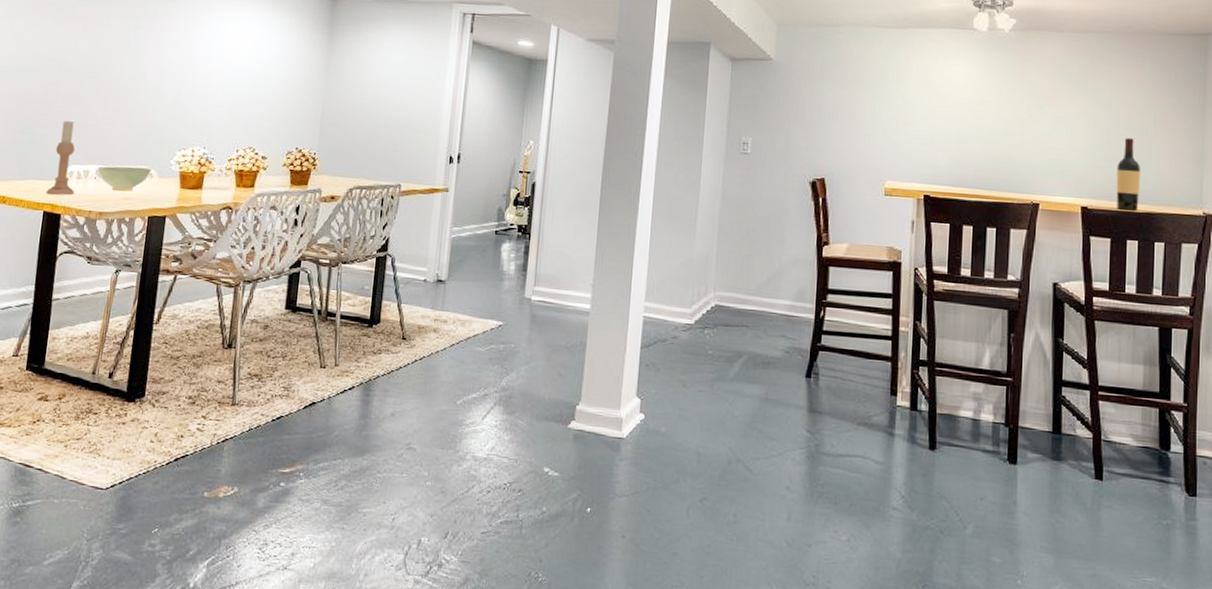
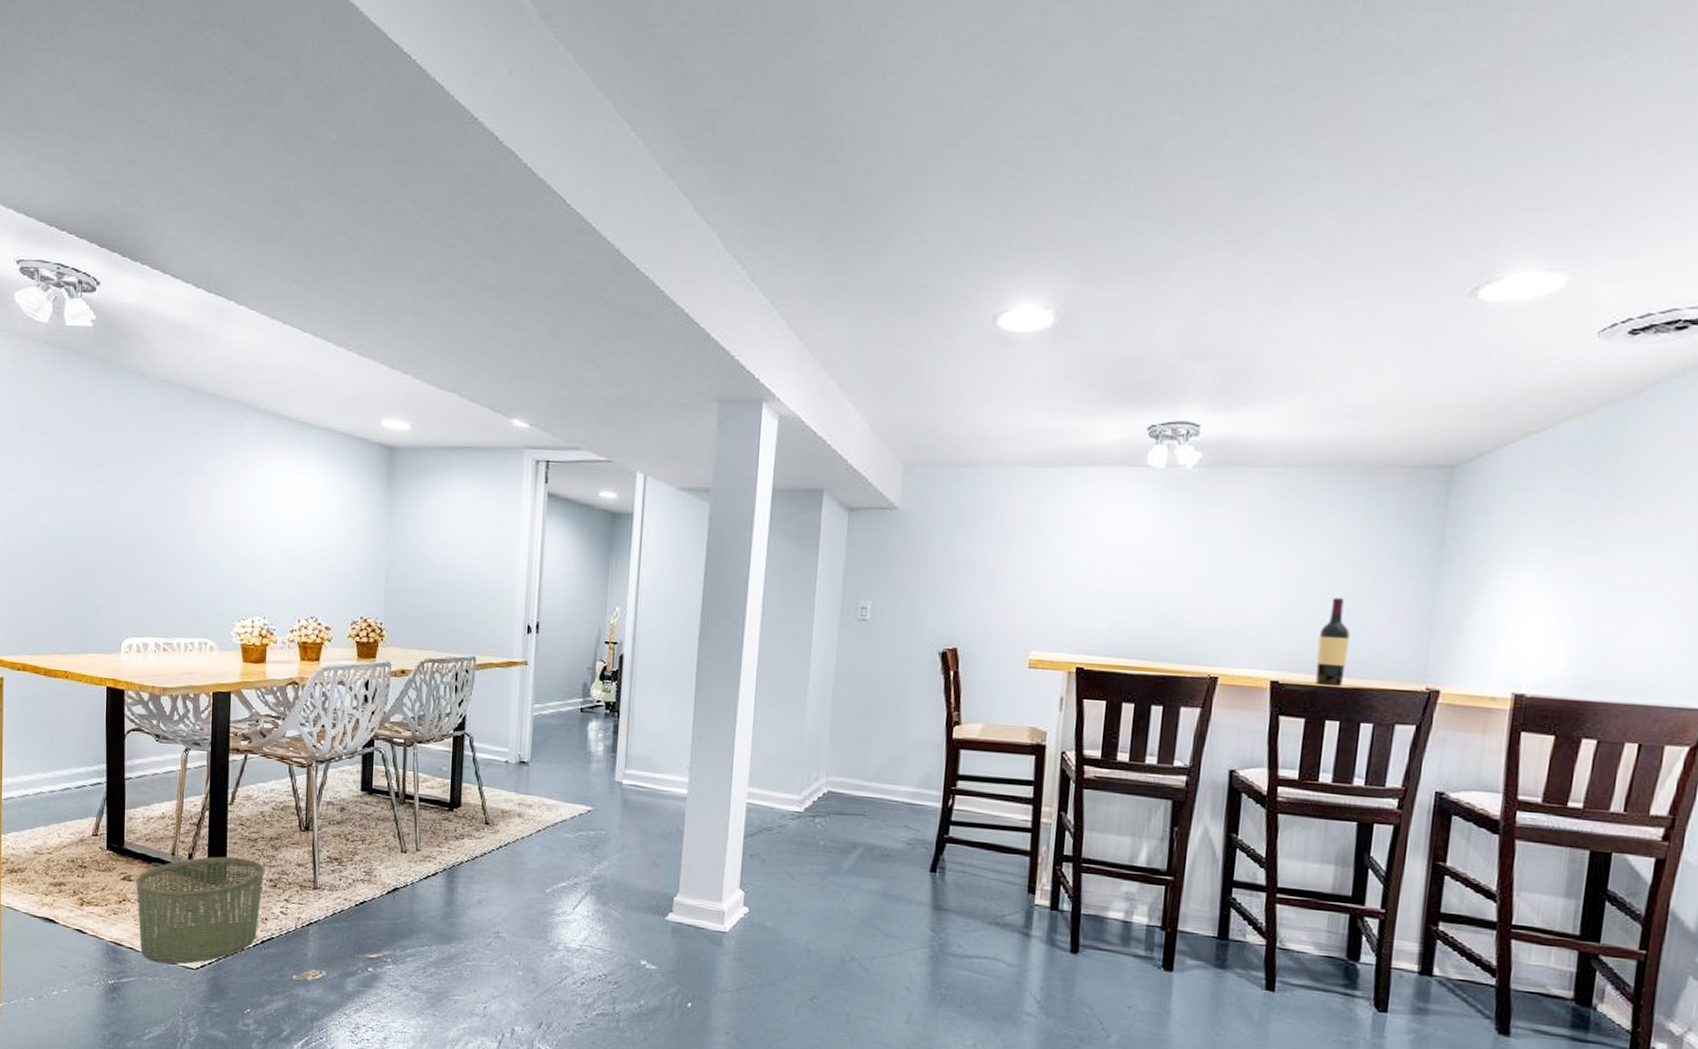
candlestick: present [46,120,75,196] -> none [107,589,136,670]
basket: none [50,374,186,485] -> present [136,856,266,964]
bowl: present [97,166,152,191] -> none [156,638,212,665]

